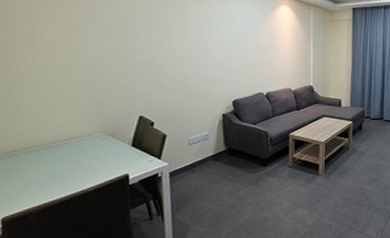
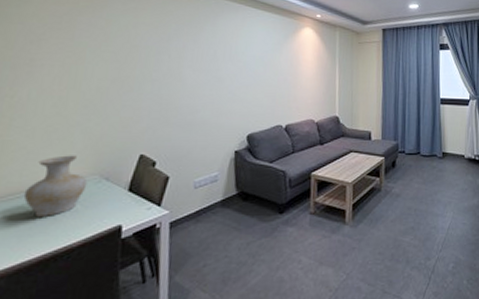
vase: none [41,115,95,166] -> present [23,155,88,217]

